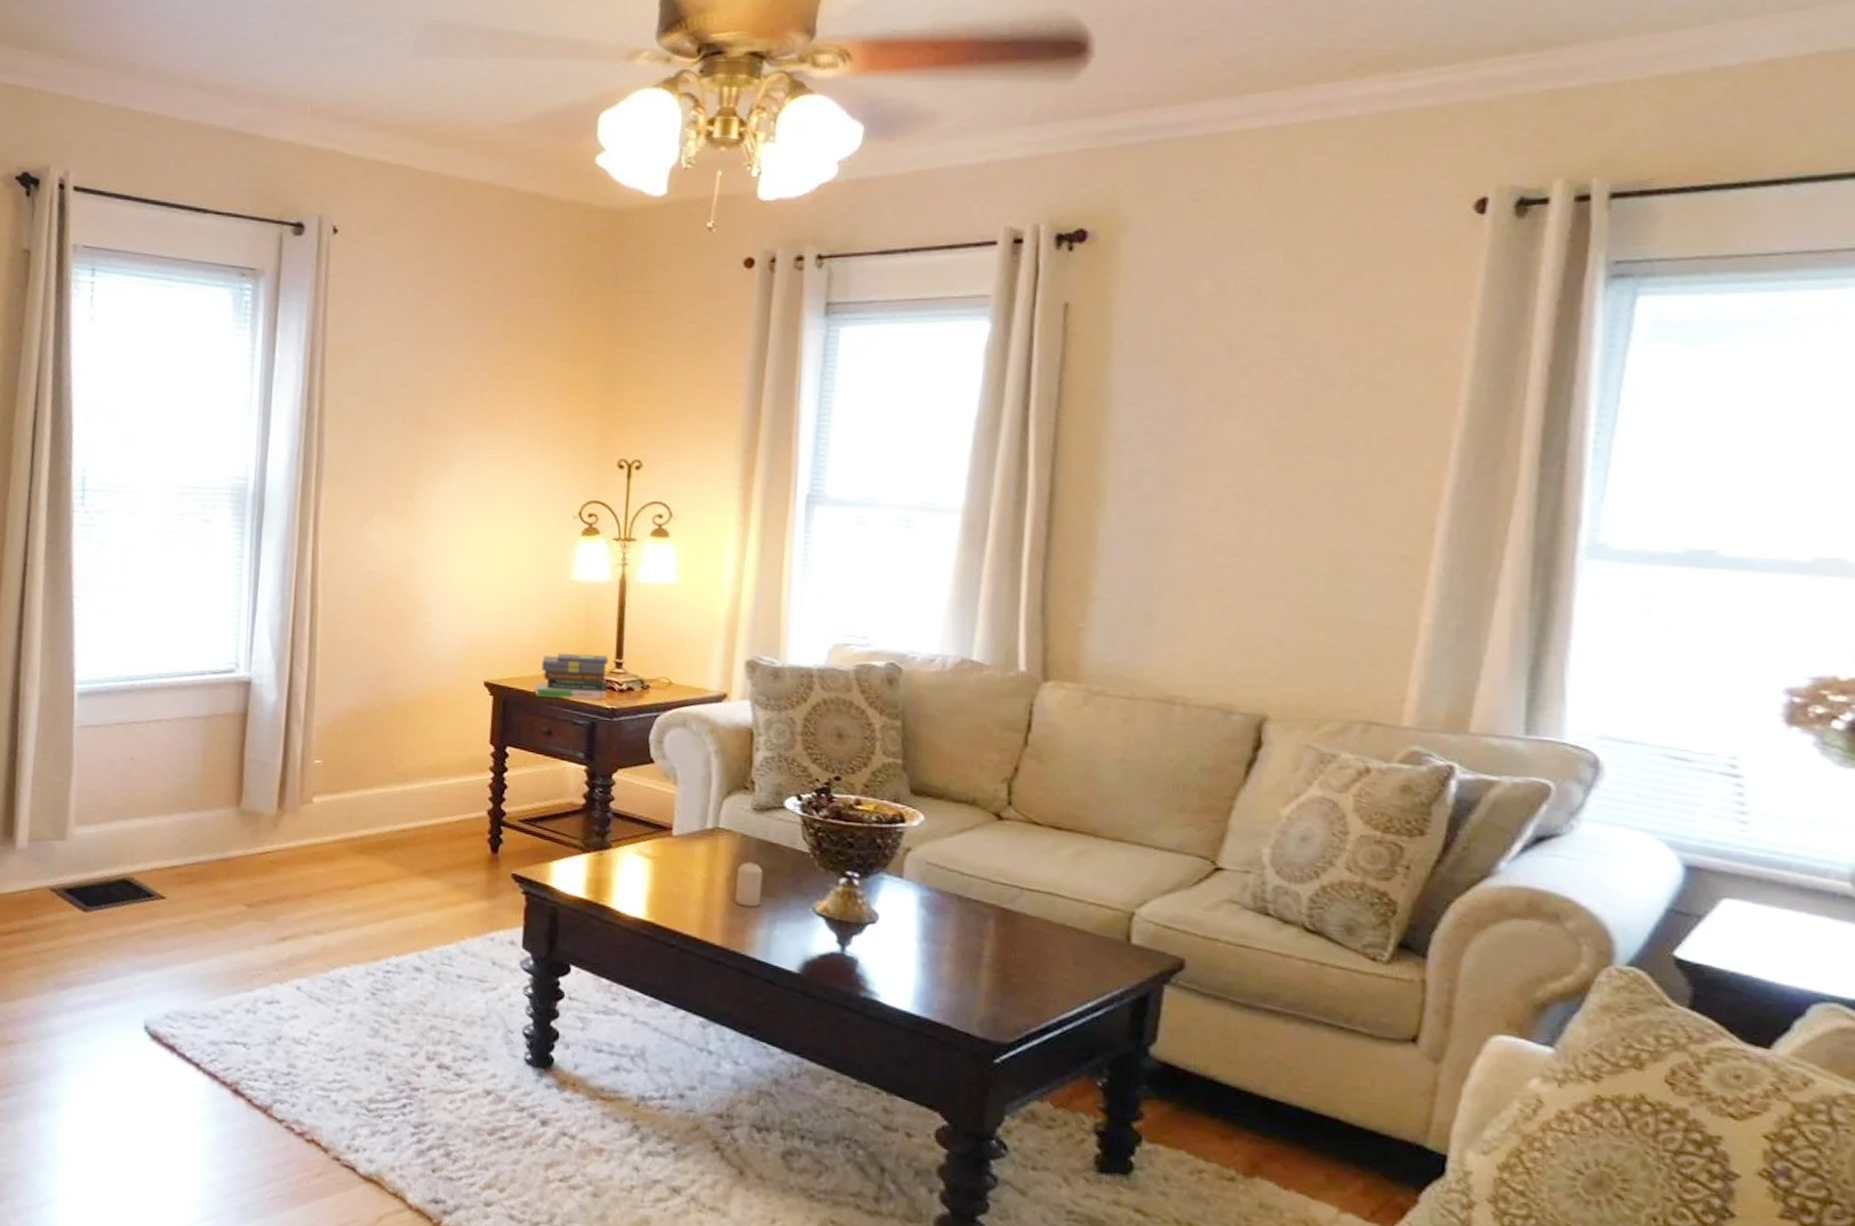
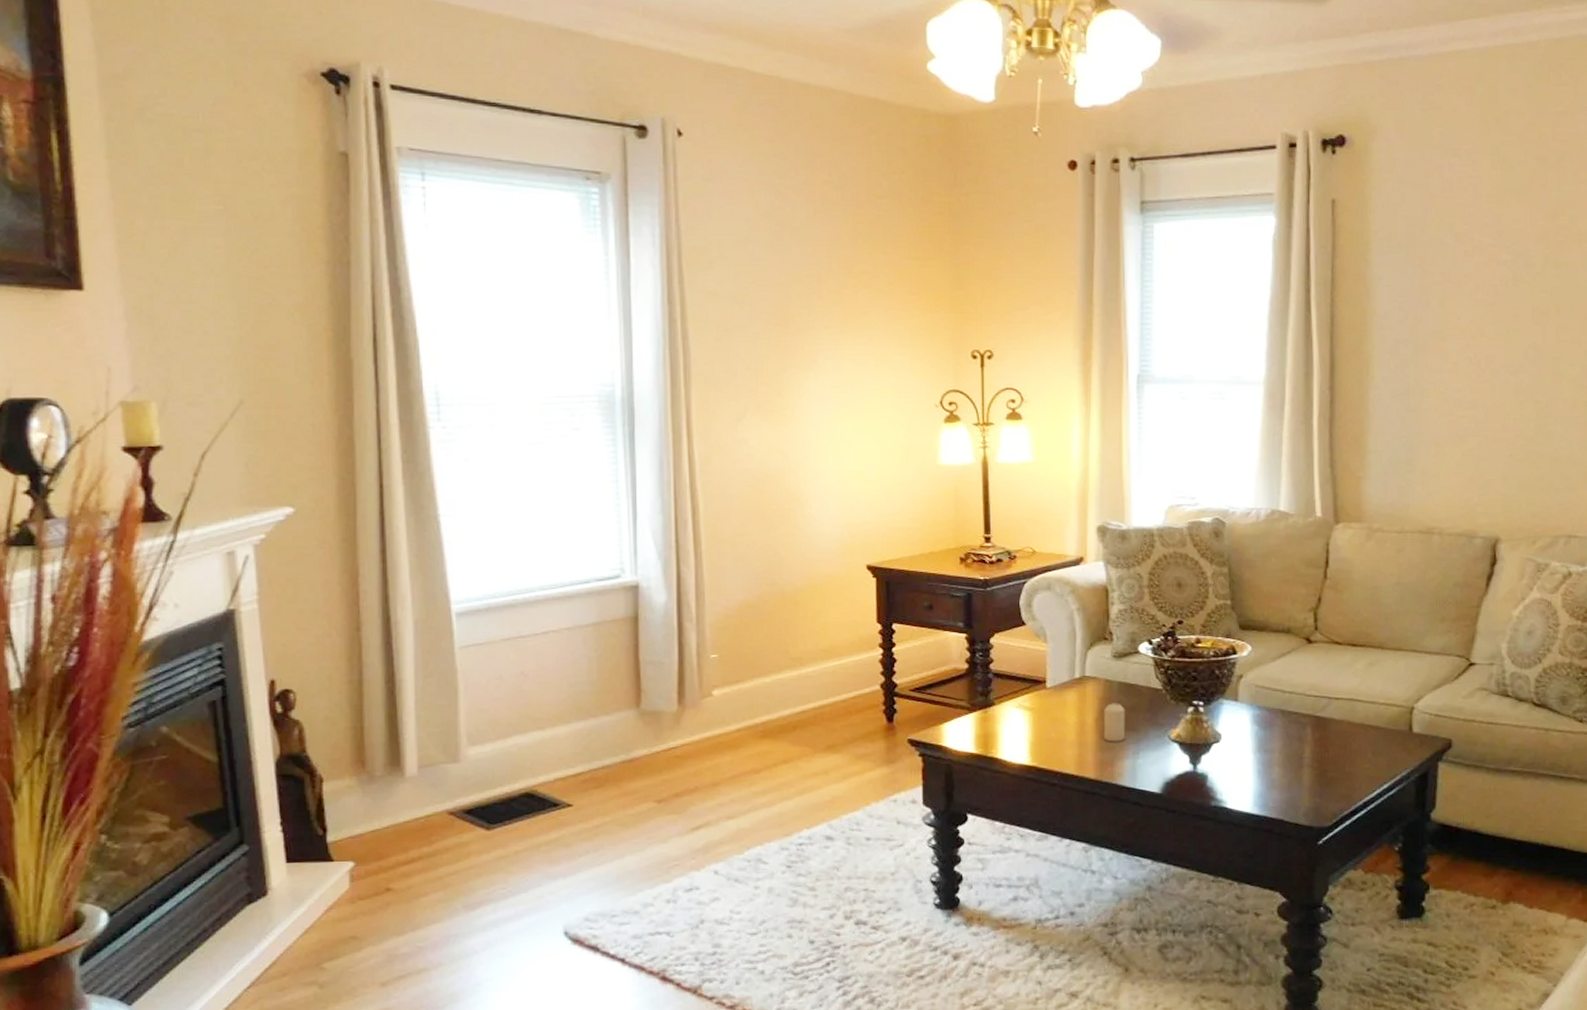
books: present [533,653,609,700] -> none [912,532,980,576]

